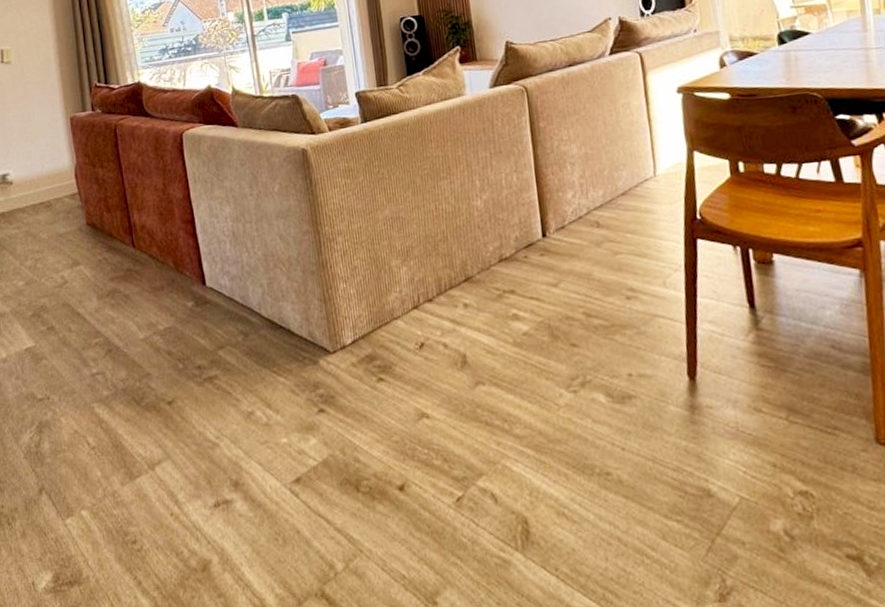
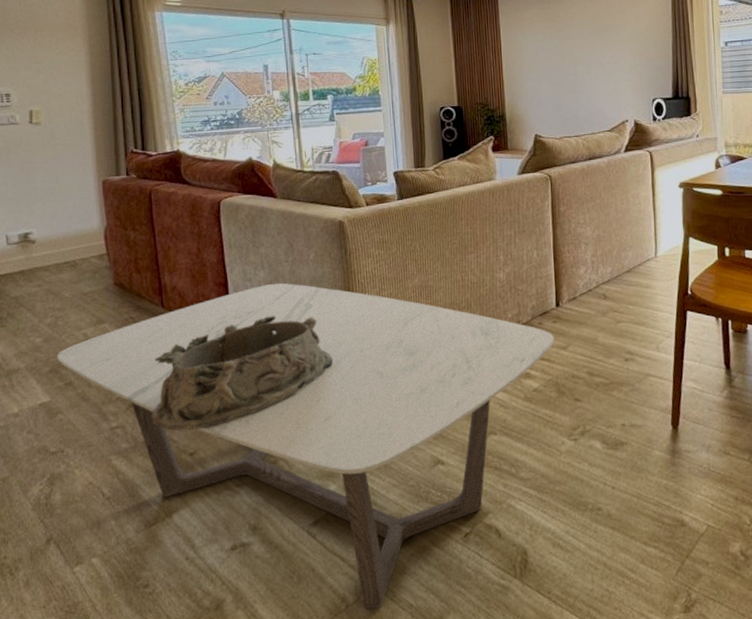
coffee table: none [37,218,543,579] -> present [56,282,554,610]
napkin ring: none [129,254,305,378] -> present [151,316,332,431]

